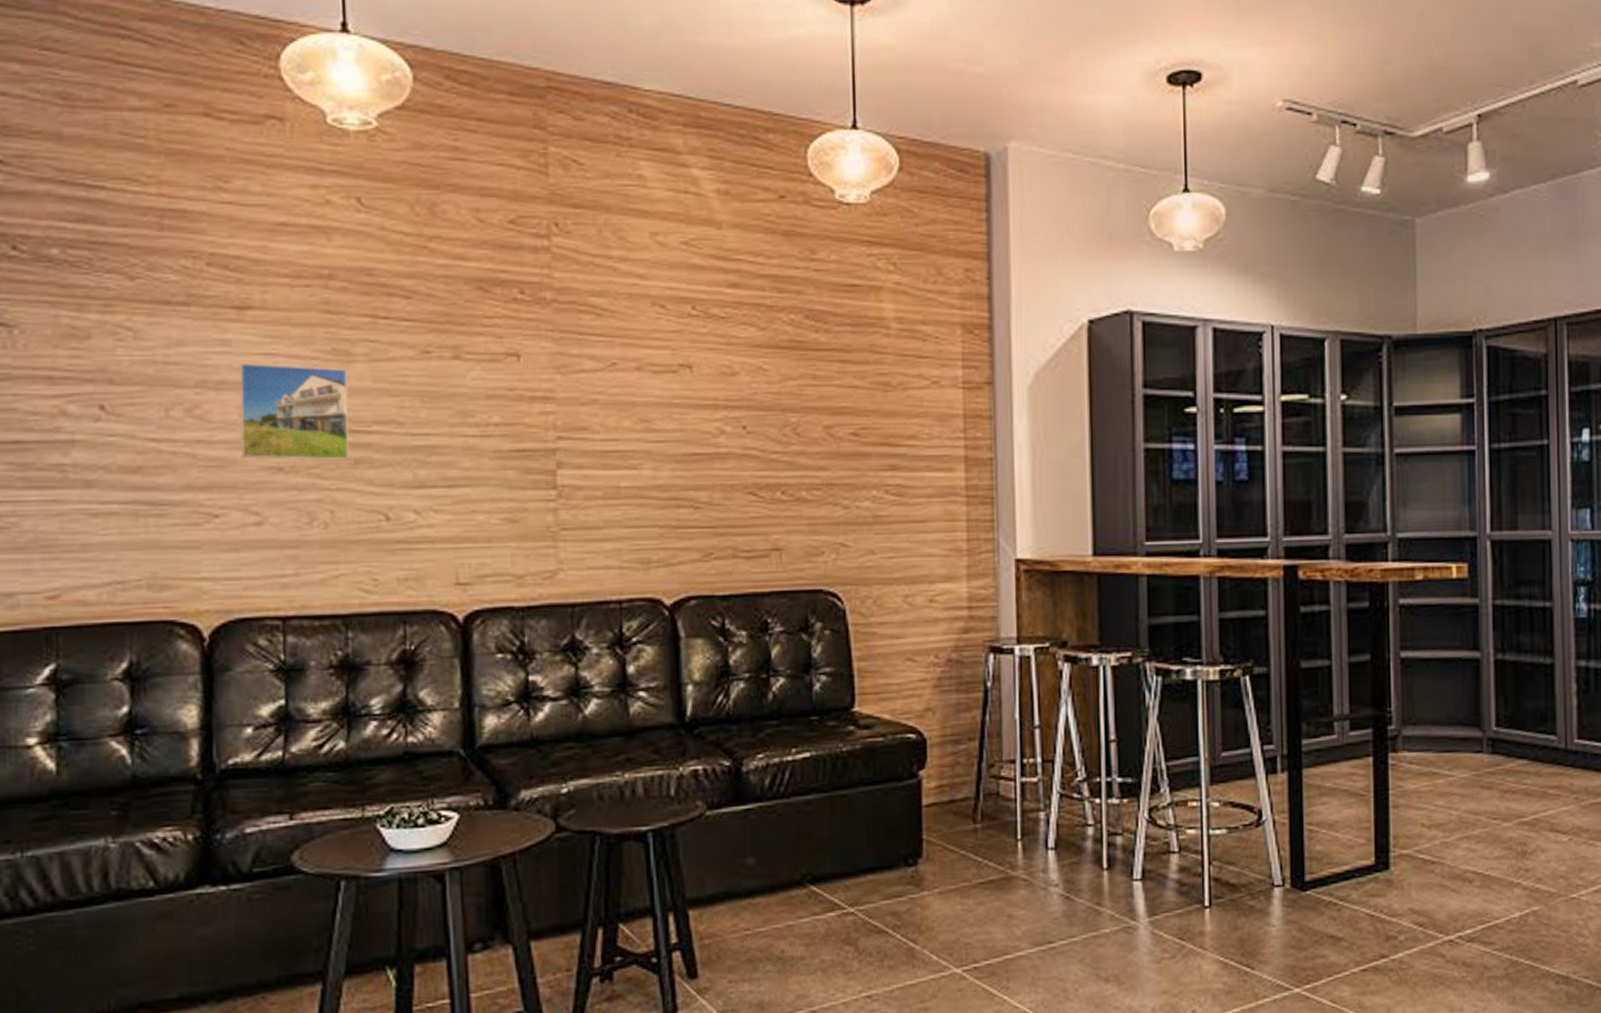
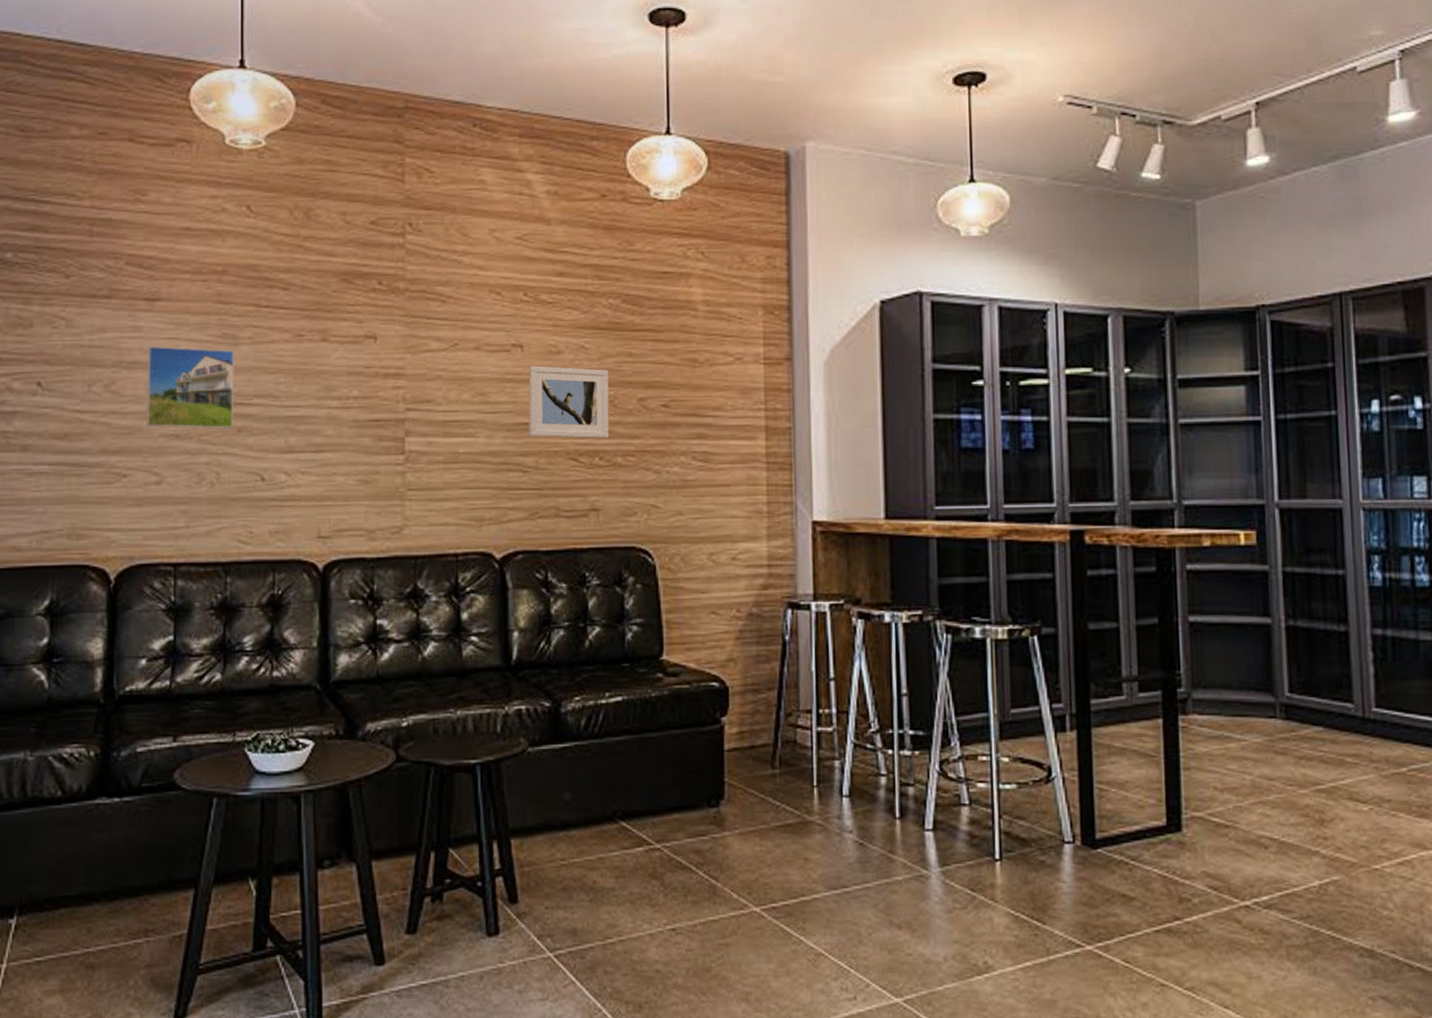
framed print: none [699,388,792,471] -> present [528,365,610,439]

